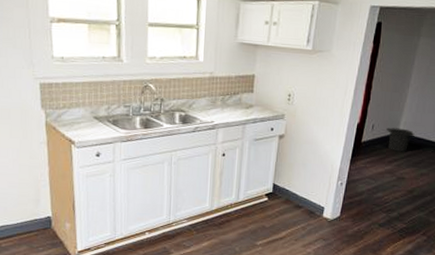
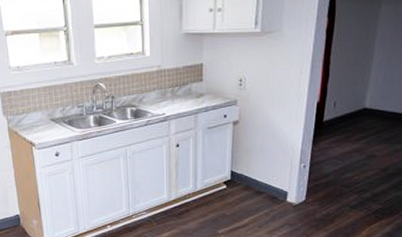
trash can: present [385,127,415,152] -> none [349,103,384,128]

